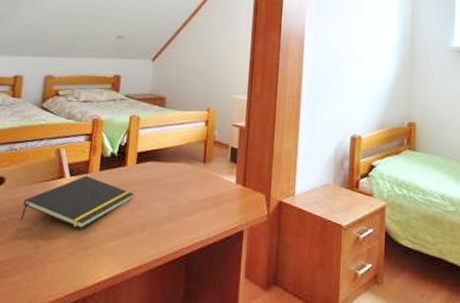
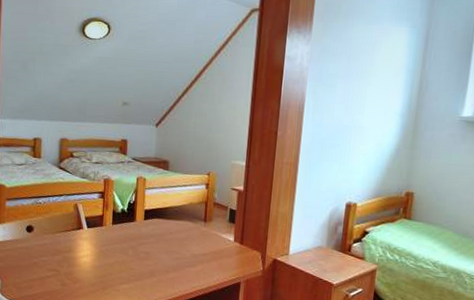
notepad: present [19,176,135,230] -> none [48,228,143,273]

